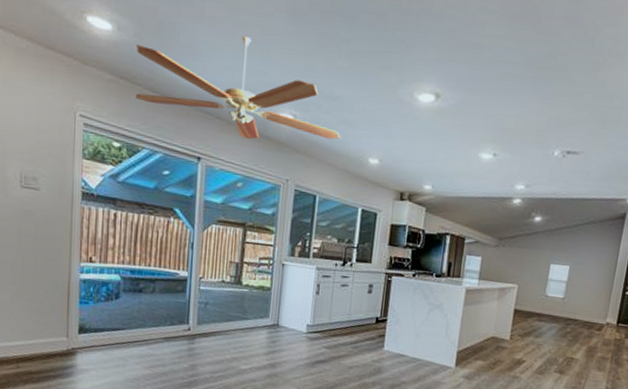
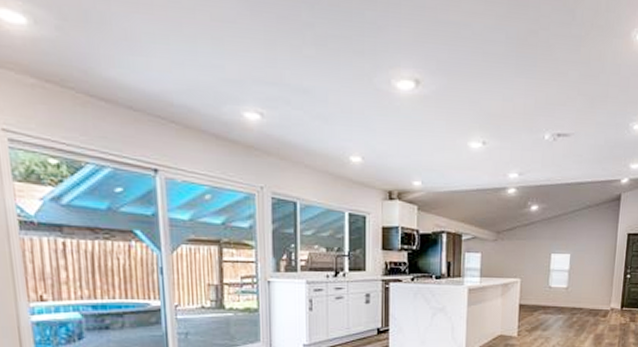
ceiling fan: present [136,36,341,140] -> none [61,25,316,145]

